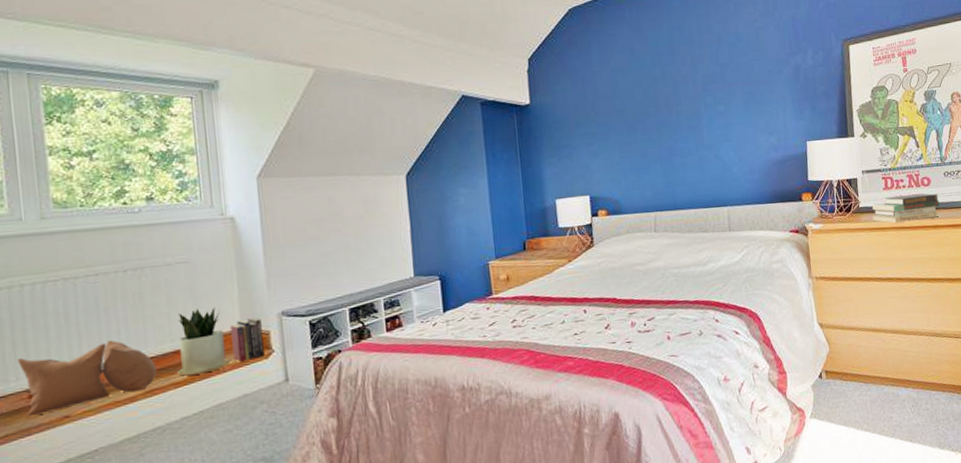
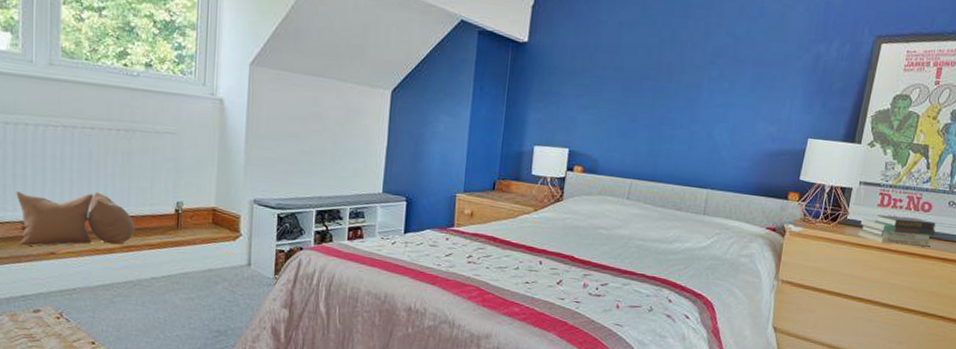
planter: present [176,307,231,376] -> none [152,180,202,242]
books: present [229,317,264,362] -> none [203,198,234,239]

